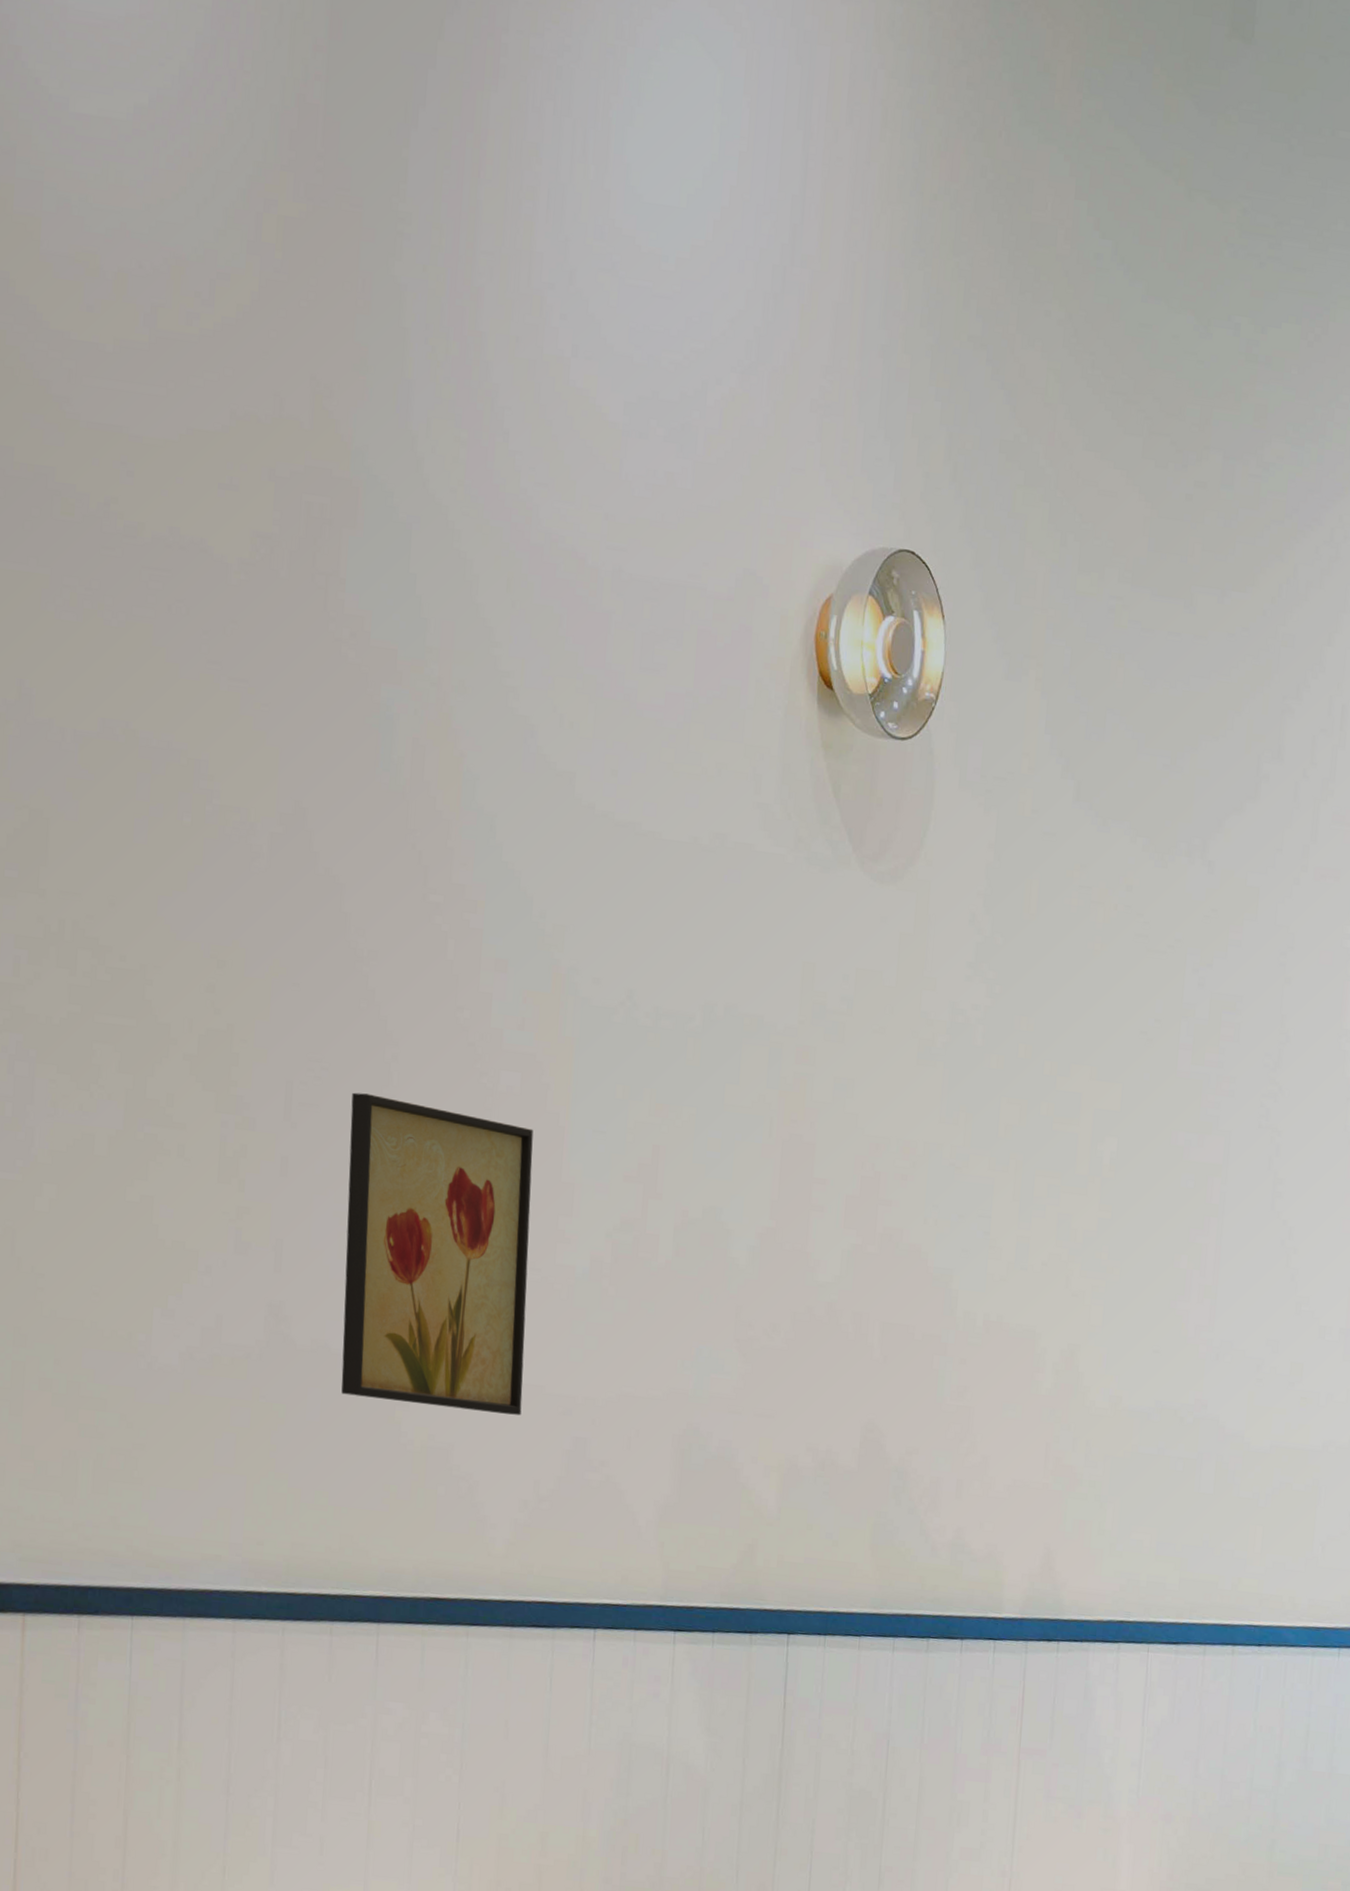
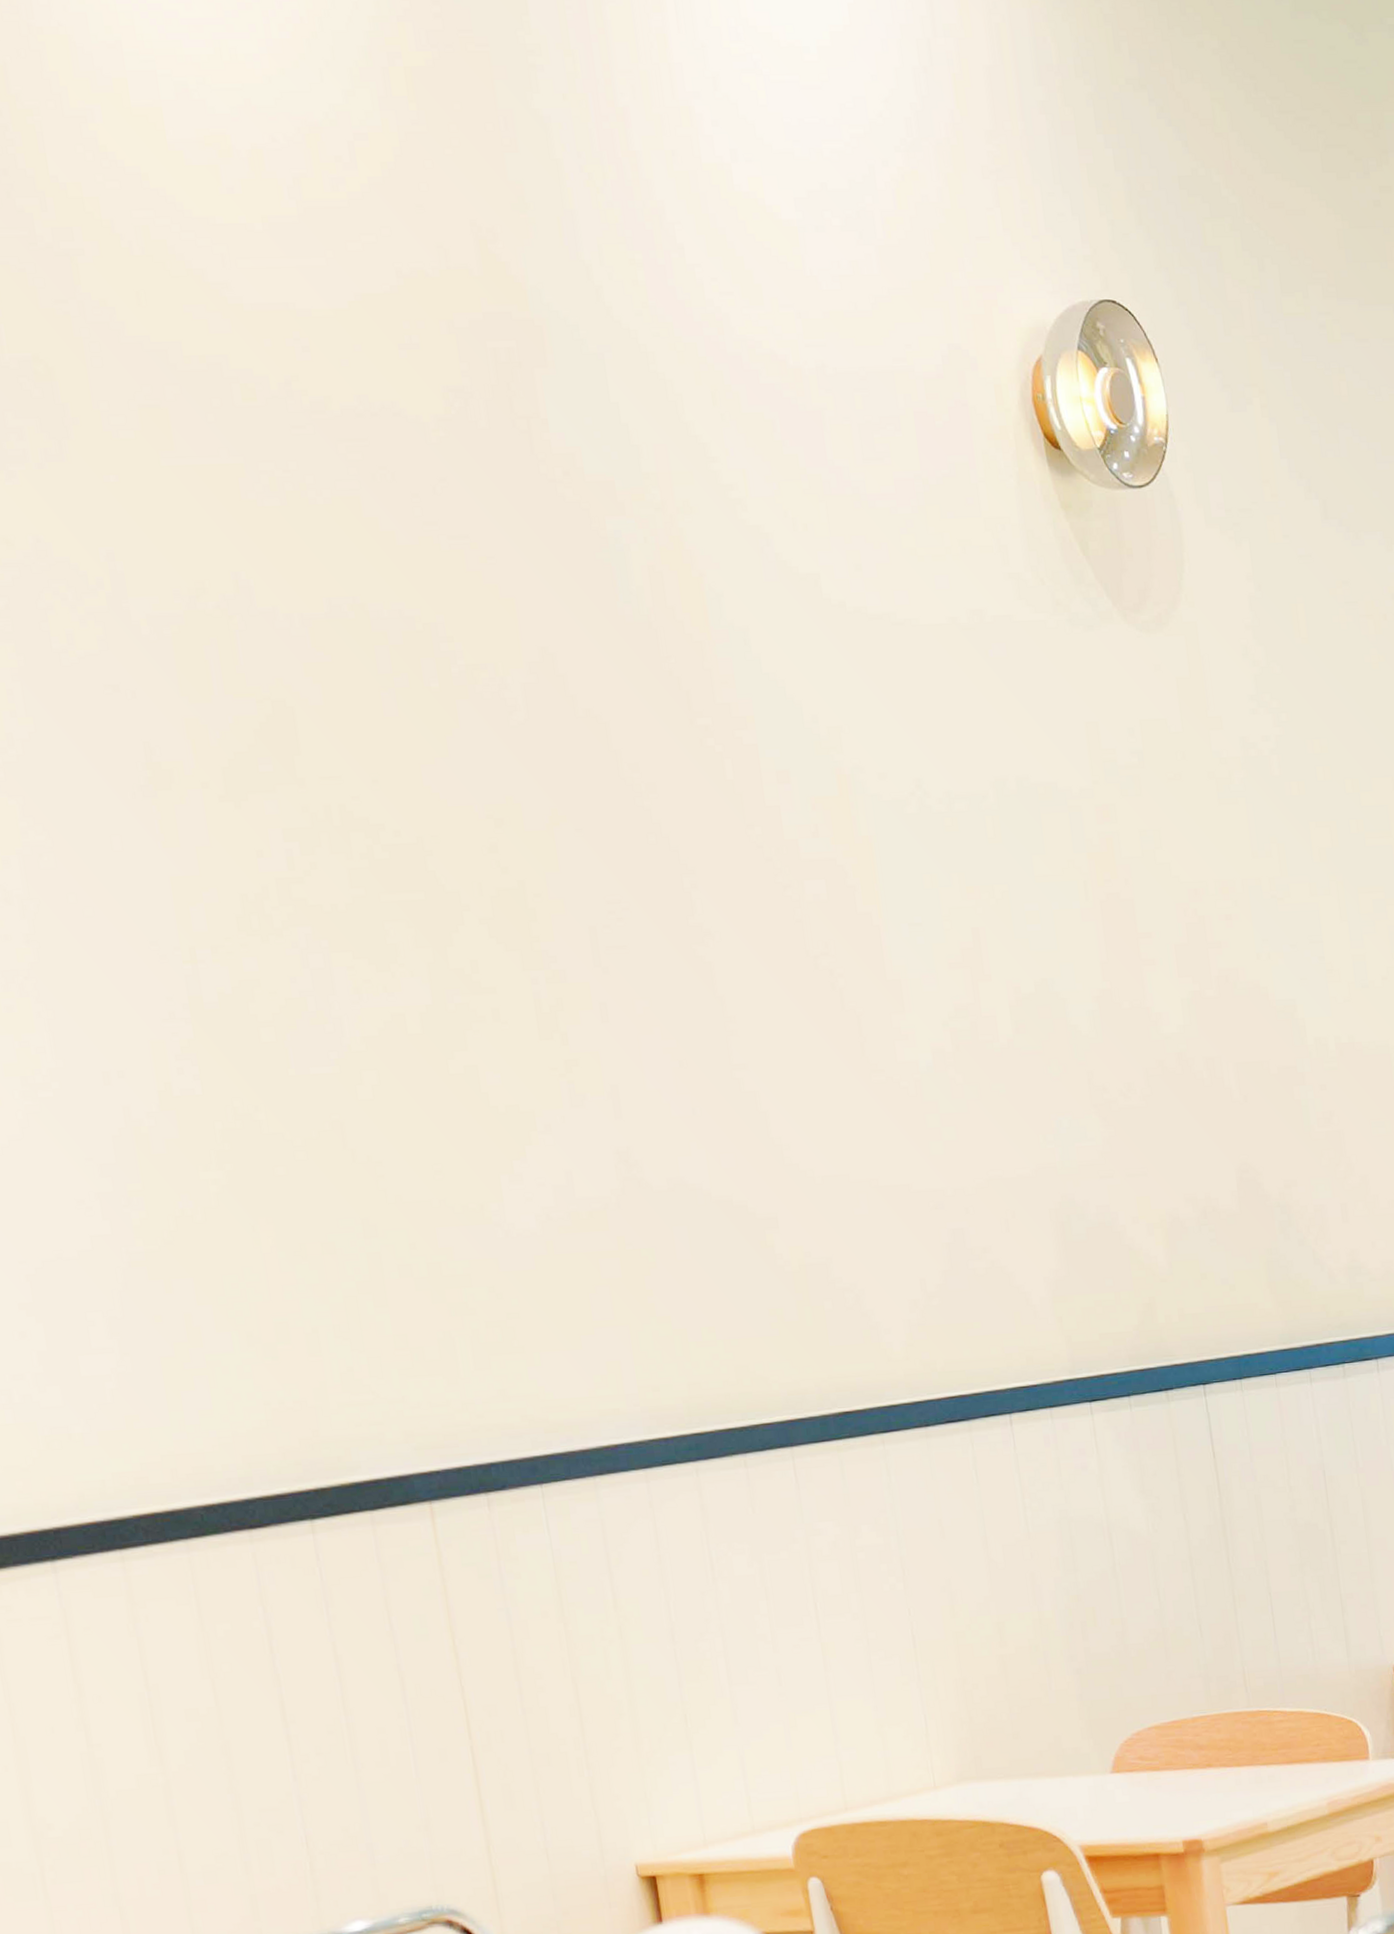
wall art: present [341,1092,534,1416] -> none [658,926,893,1228]

